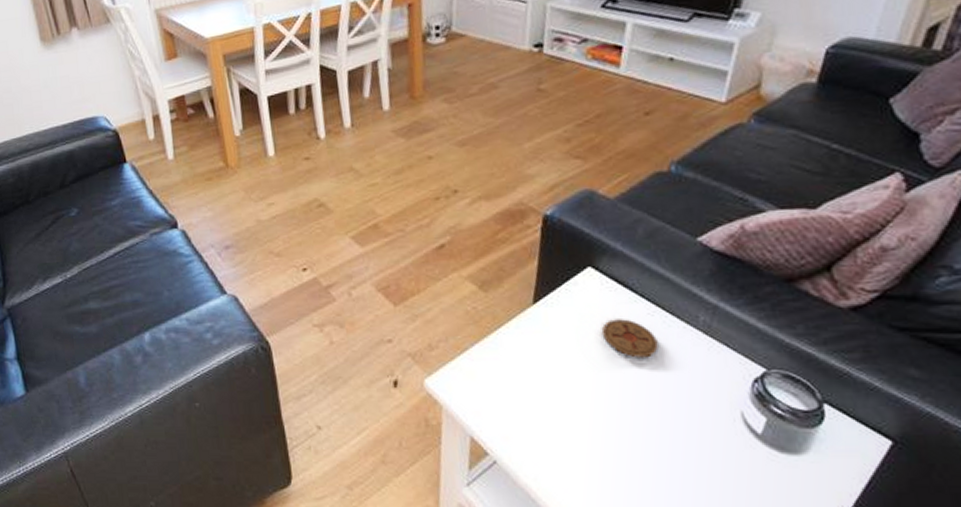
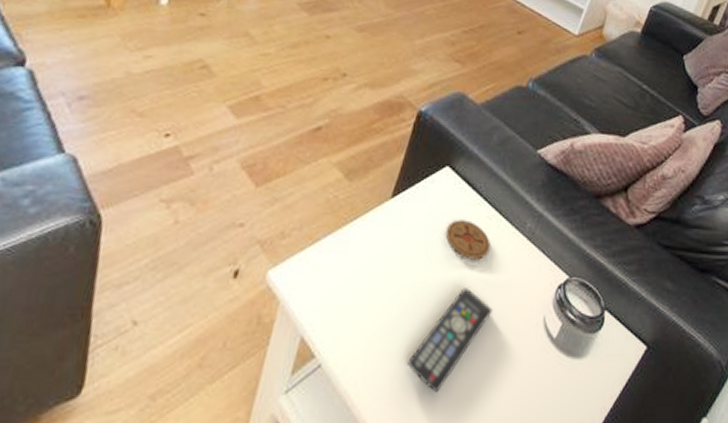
remote control: none [587,386,675,488] -> present [408,288,493,393]

